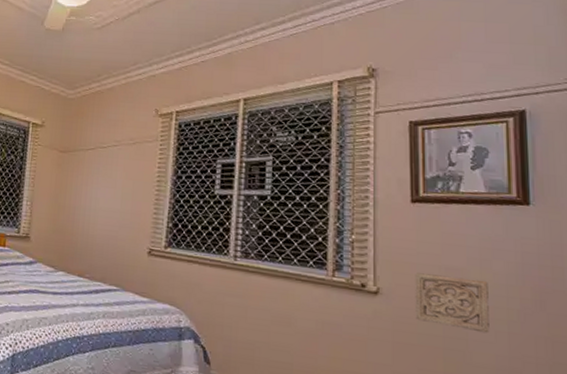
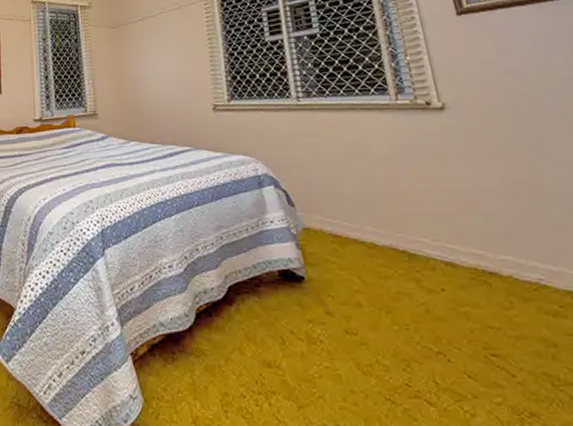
wall ornament: present [415,273,490,334] -> none [476,78,563,129]

